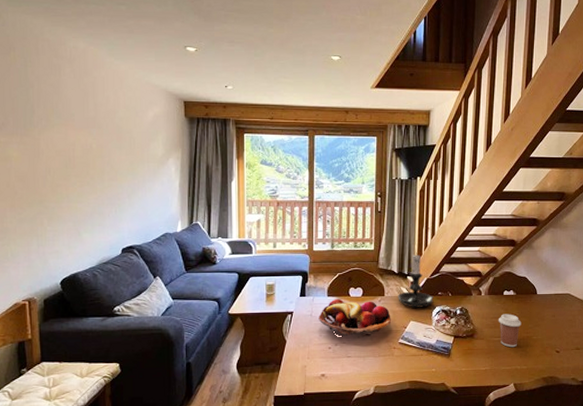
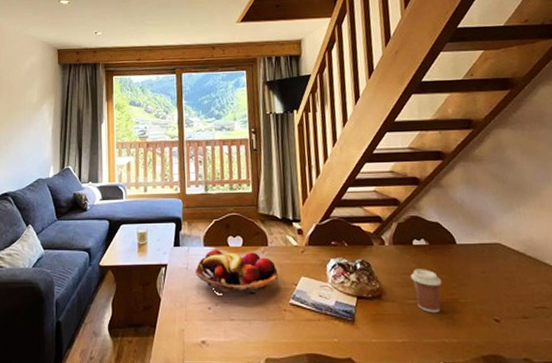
candle holder: present [398,252,434,308] -> none [283,194,327,261]

